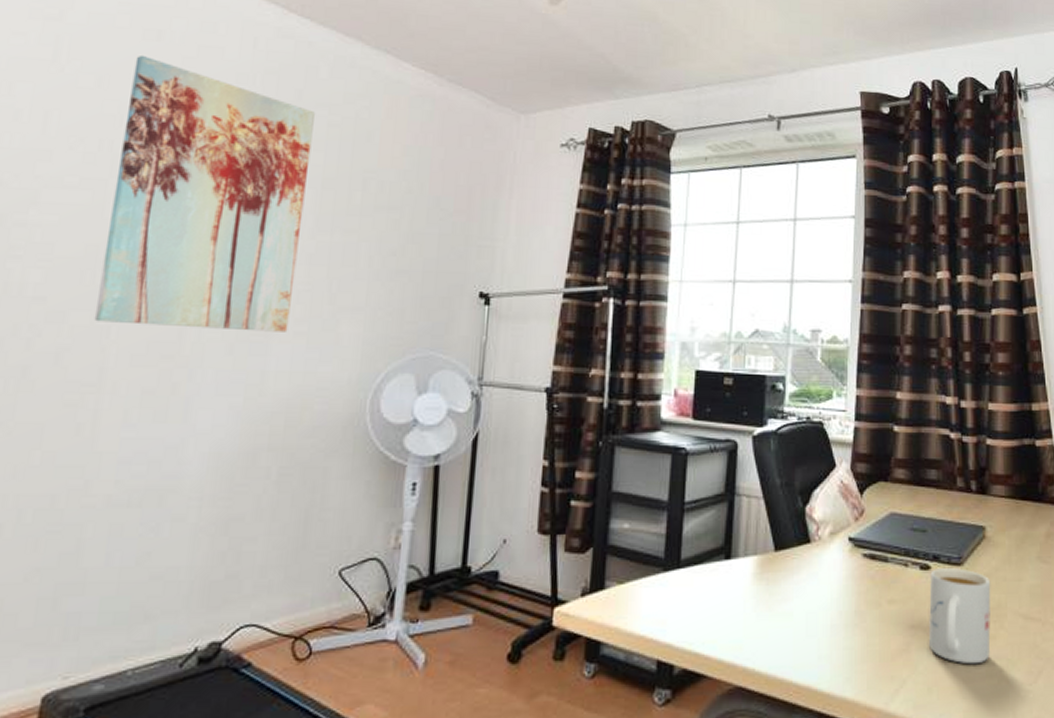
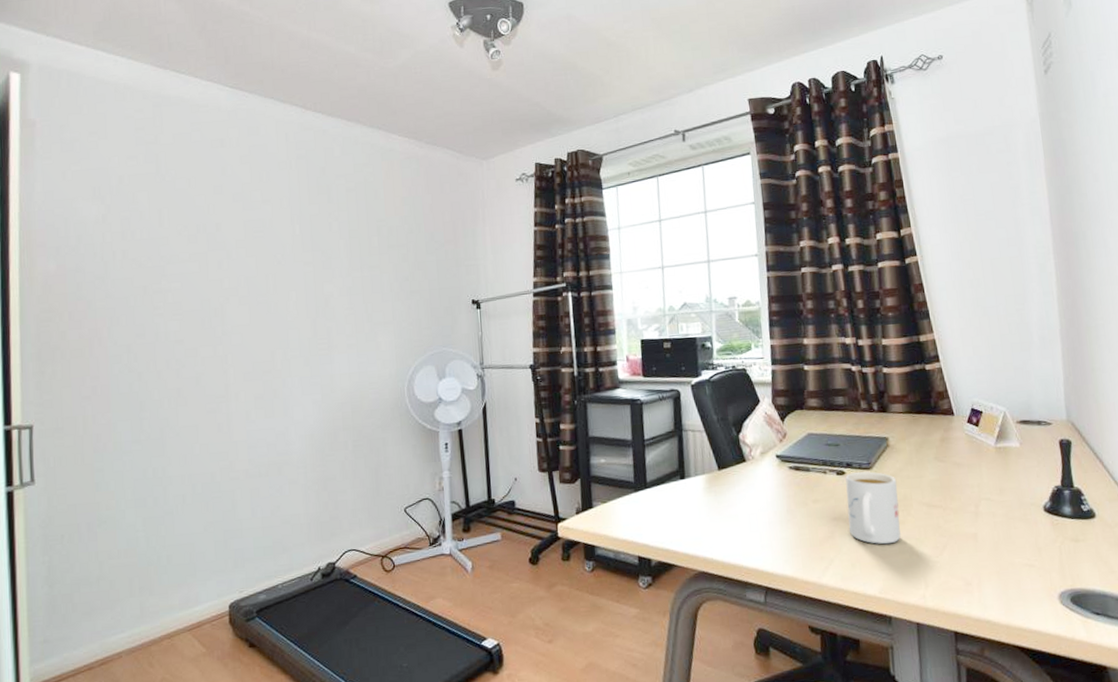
wall art: present [94,54,316,332] -> none [209,159,343,353]

